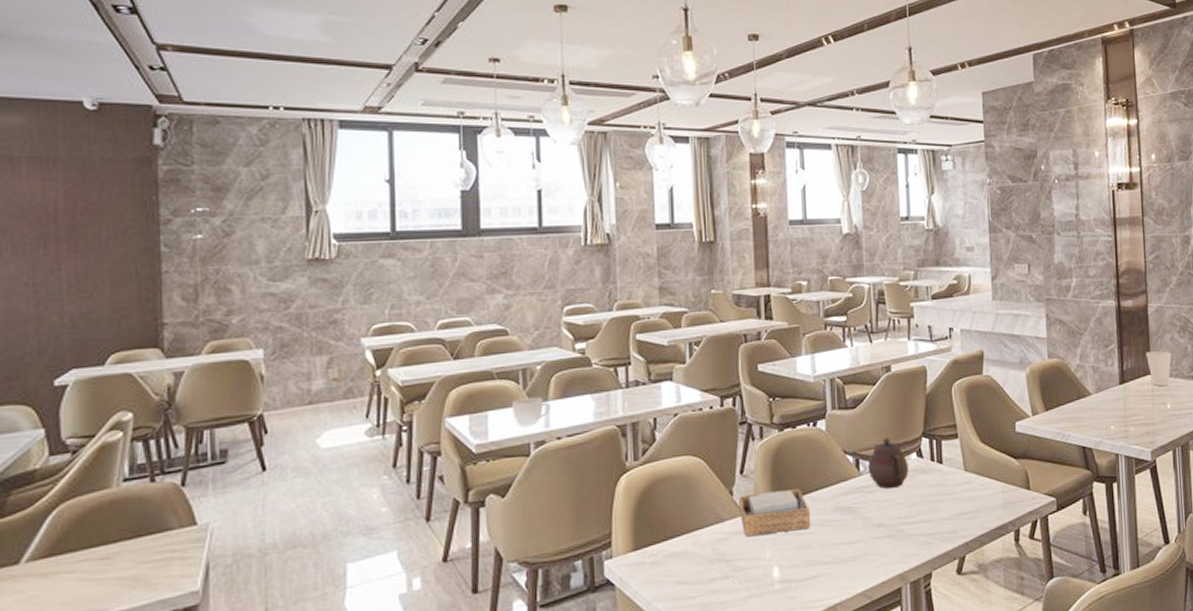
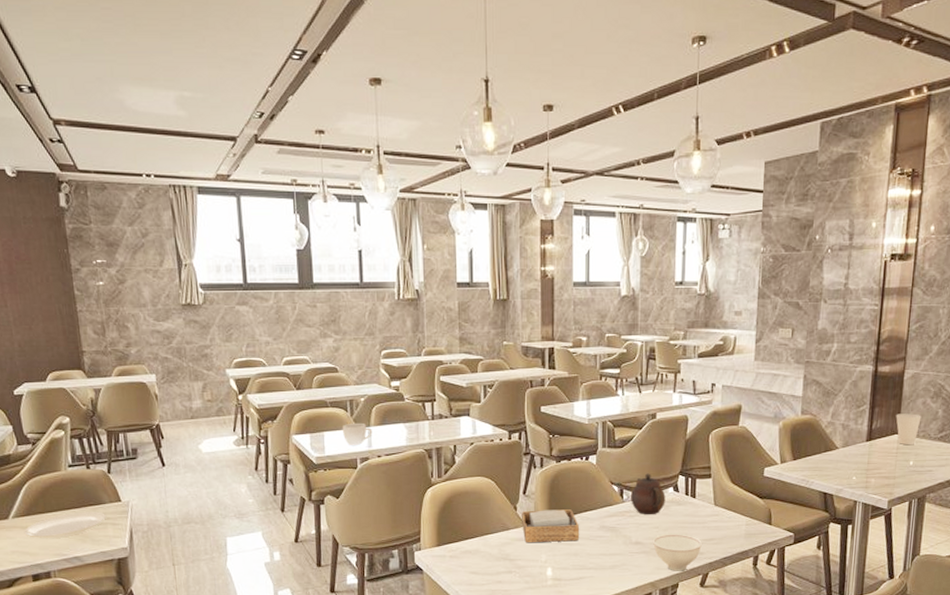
plate: none [41,542,173,590] -> present [24,512,107,539]
bowl: none [897,508,955,558] -> present [652,533,702,571]

